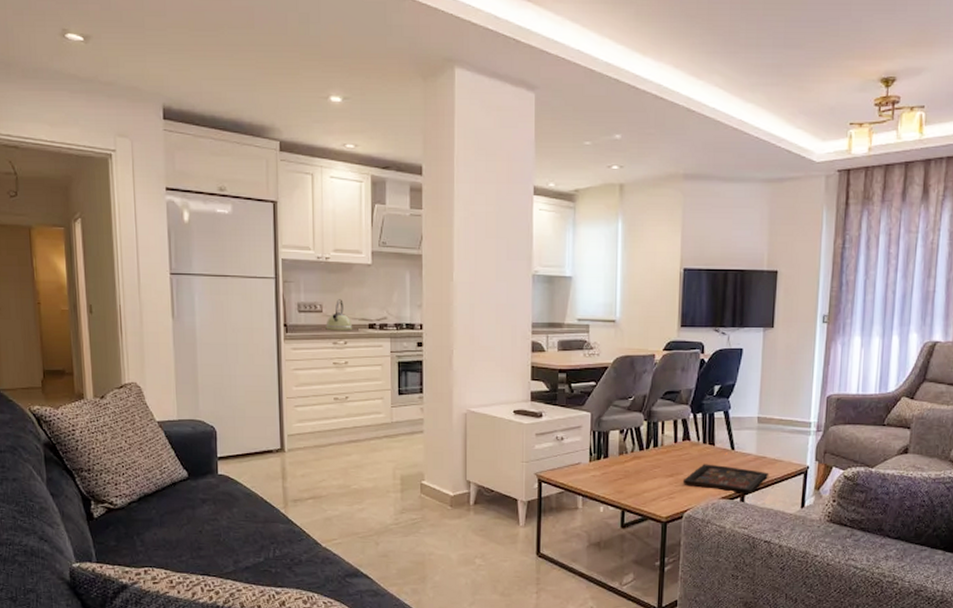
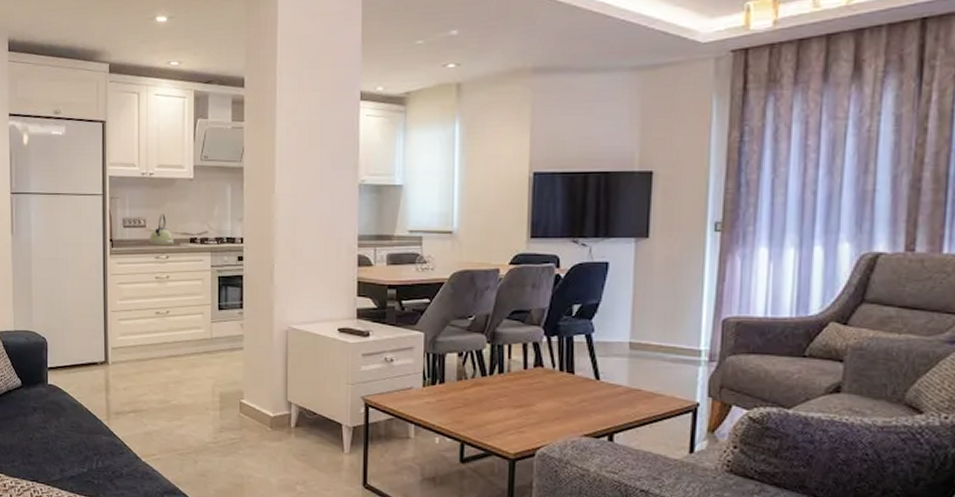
decorative tray: present [682,464,769,495] -> none [534,394,646,434]

